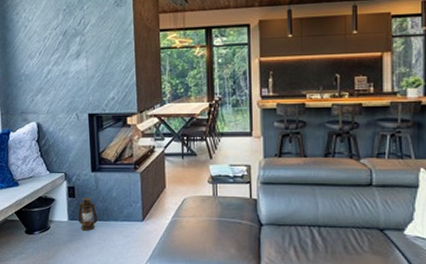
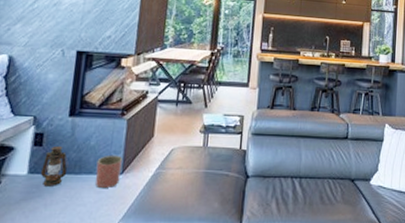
planter: none [120,204,142,233] -> present [95,154,122,188]

